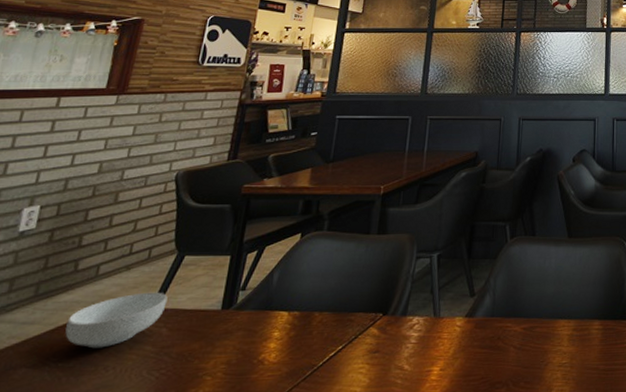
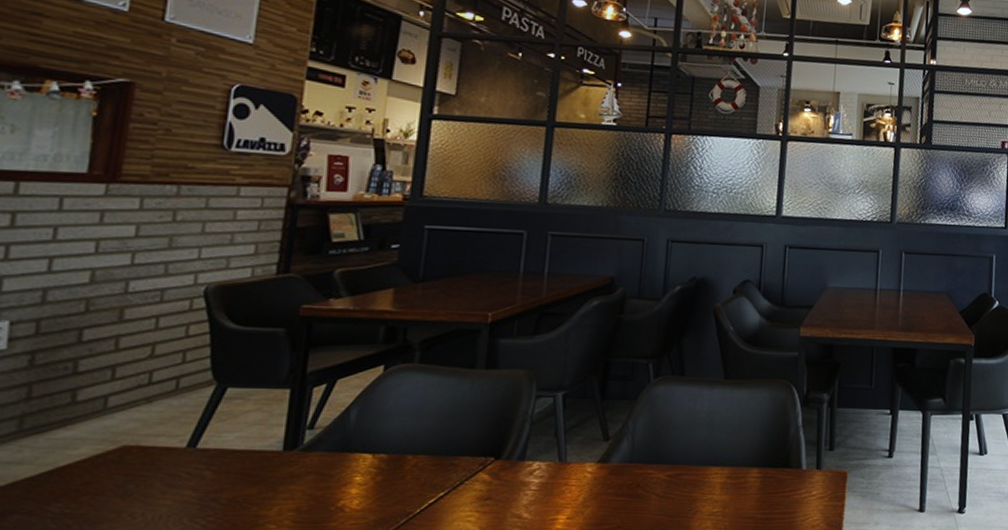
cereal bowl: present [65,292,168,349] -> none [69,429,208,493]

